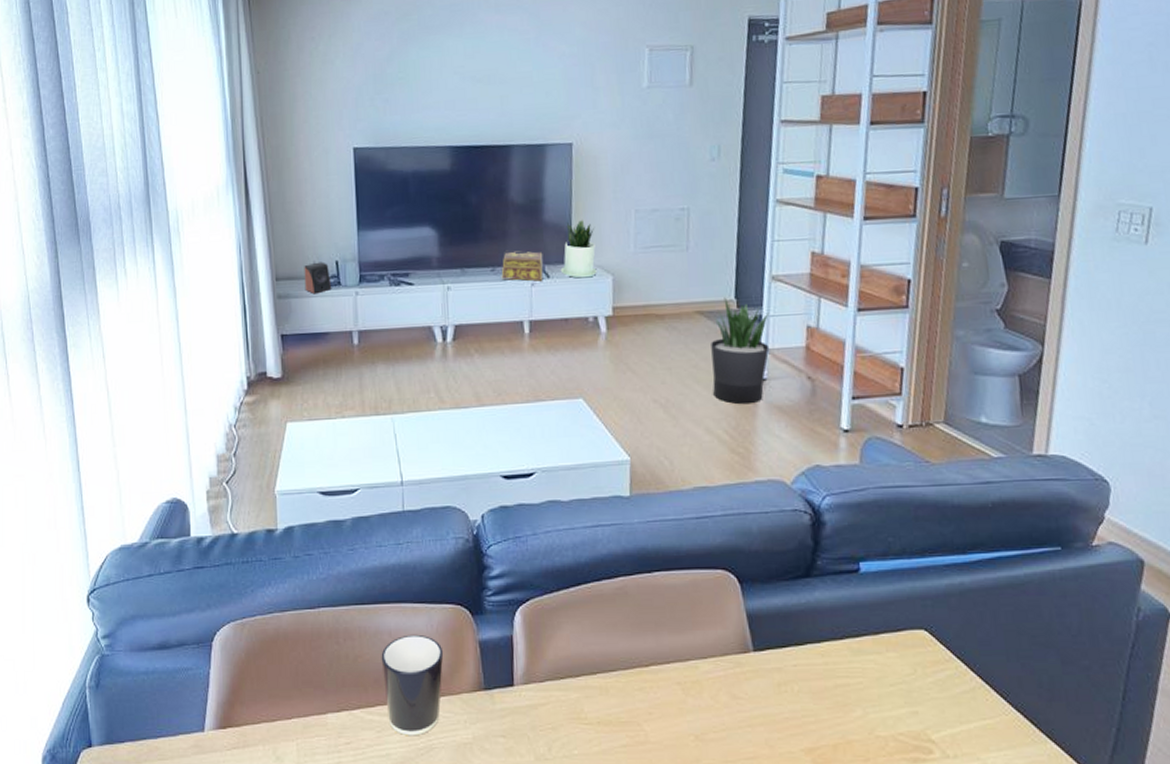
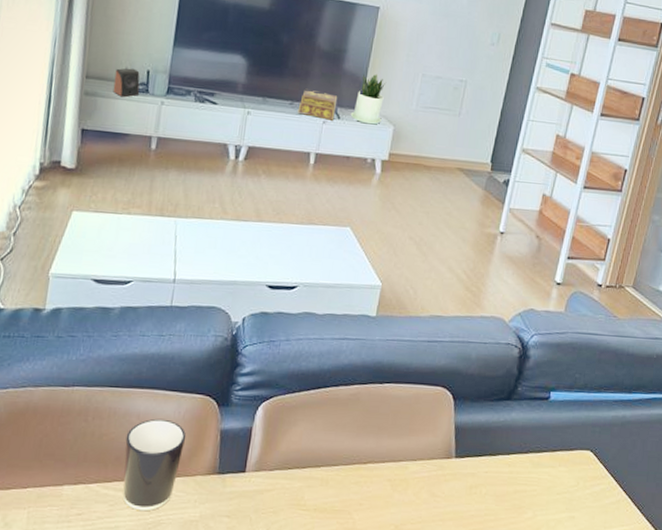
planter: present [711,297,770,404] -> none [460,160,516,251]

